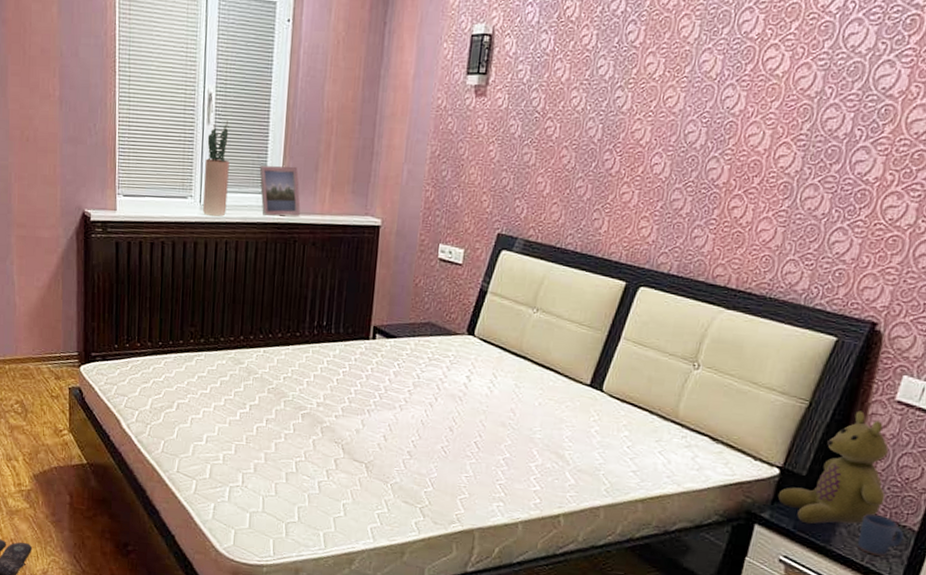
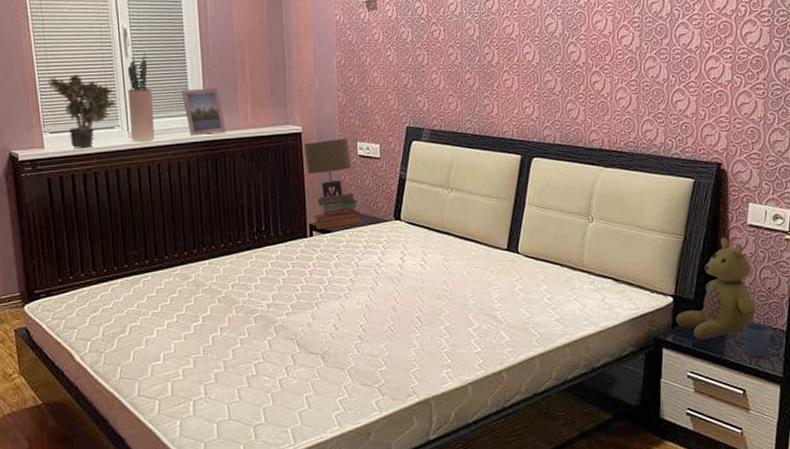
potted plant: none [126,136,192,216] -> present [47,73,116,149]
books: none [379,298,430,334] -> present [314,192,360,230]
table lamp: none [380,237,430,300] -> present [303,137,351,197]

